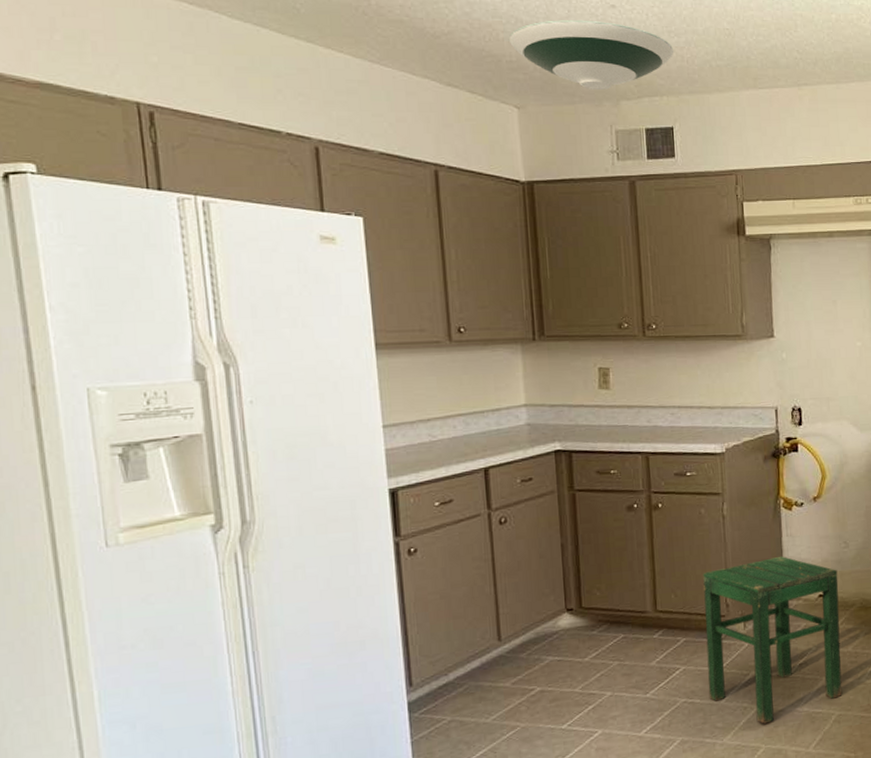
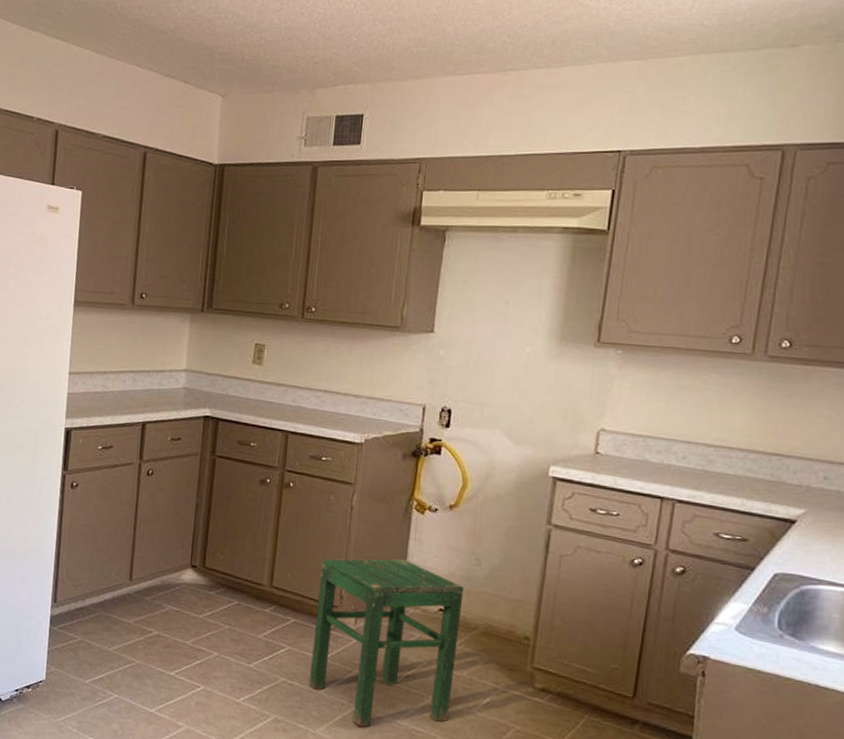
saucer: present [508,19,674,91] -> none [224,12,377,79]

